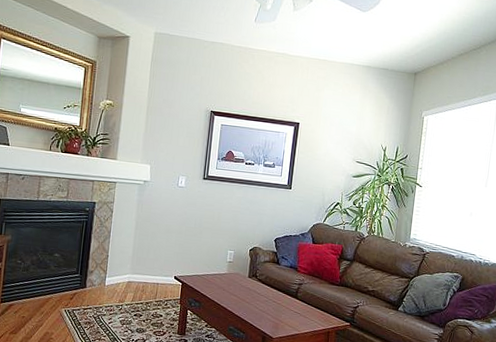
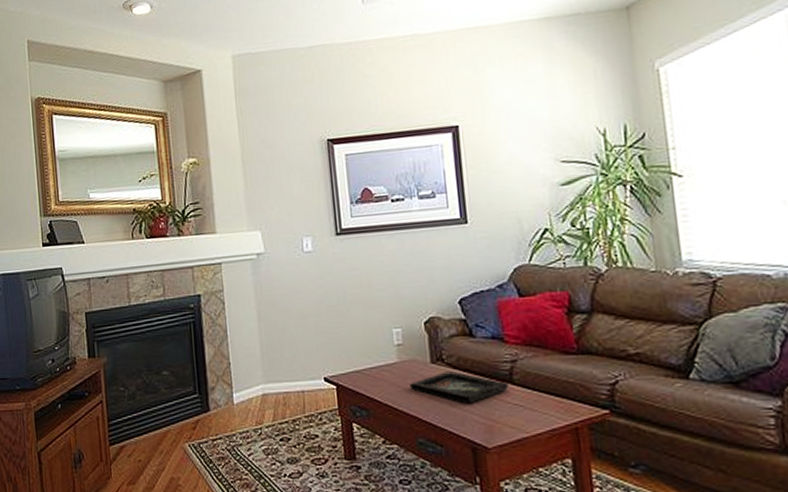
decorative tray: none [231,284,294,308] -> present [410,371,509,404]

